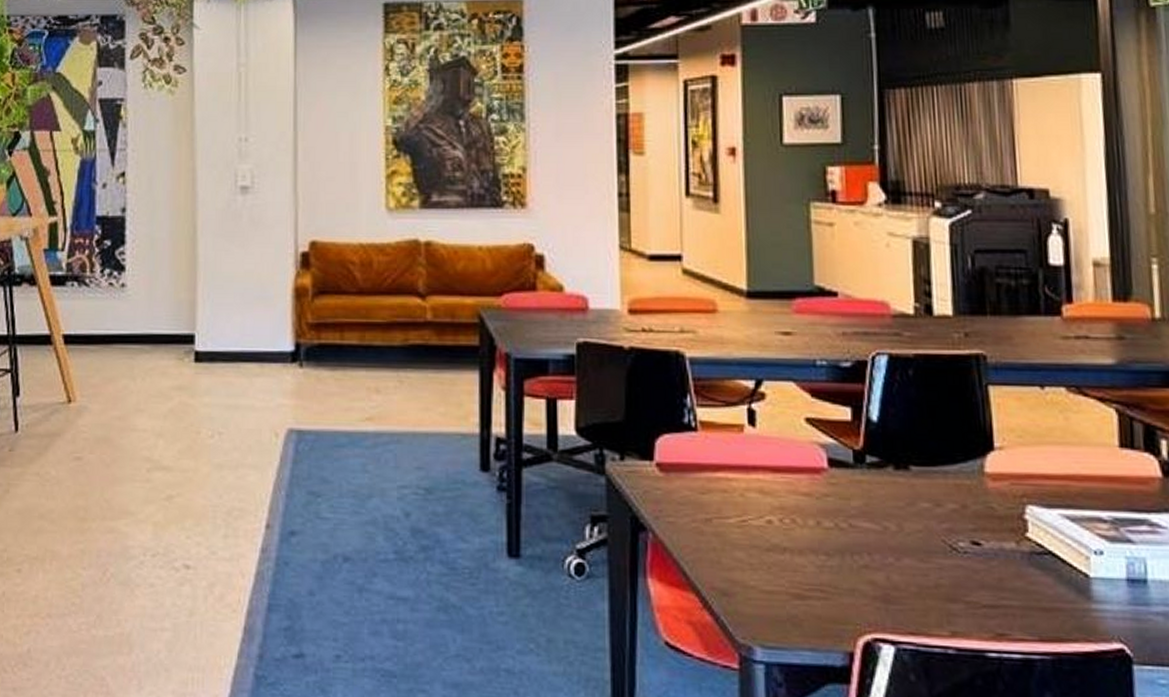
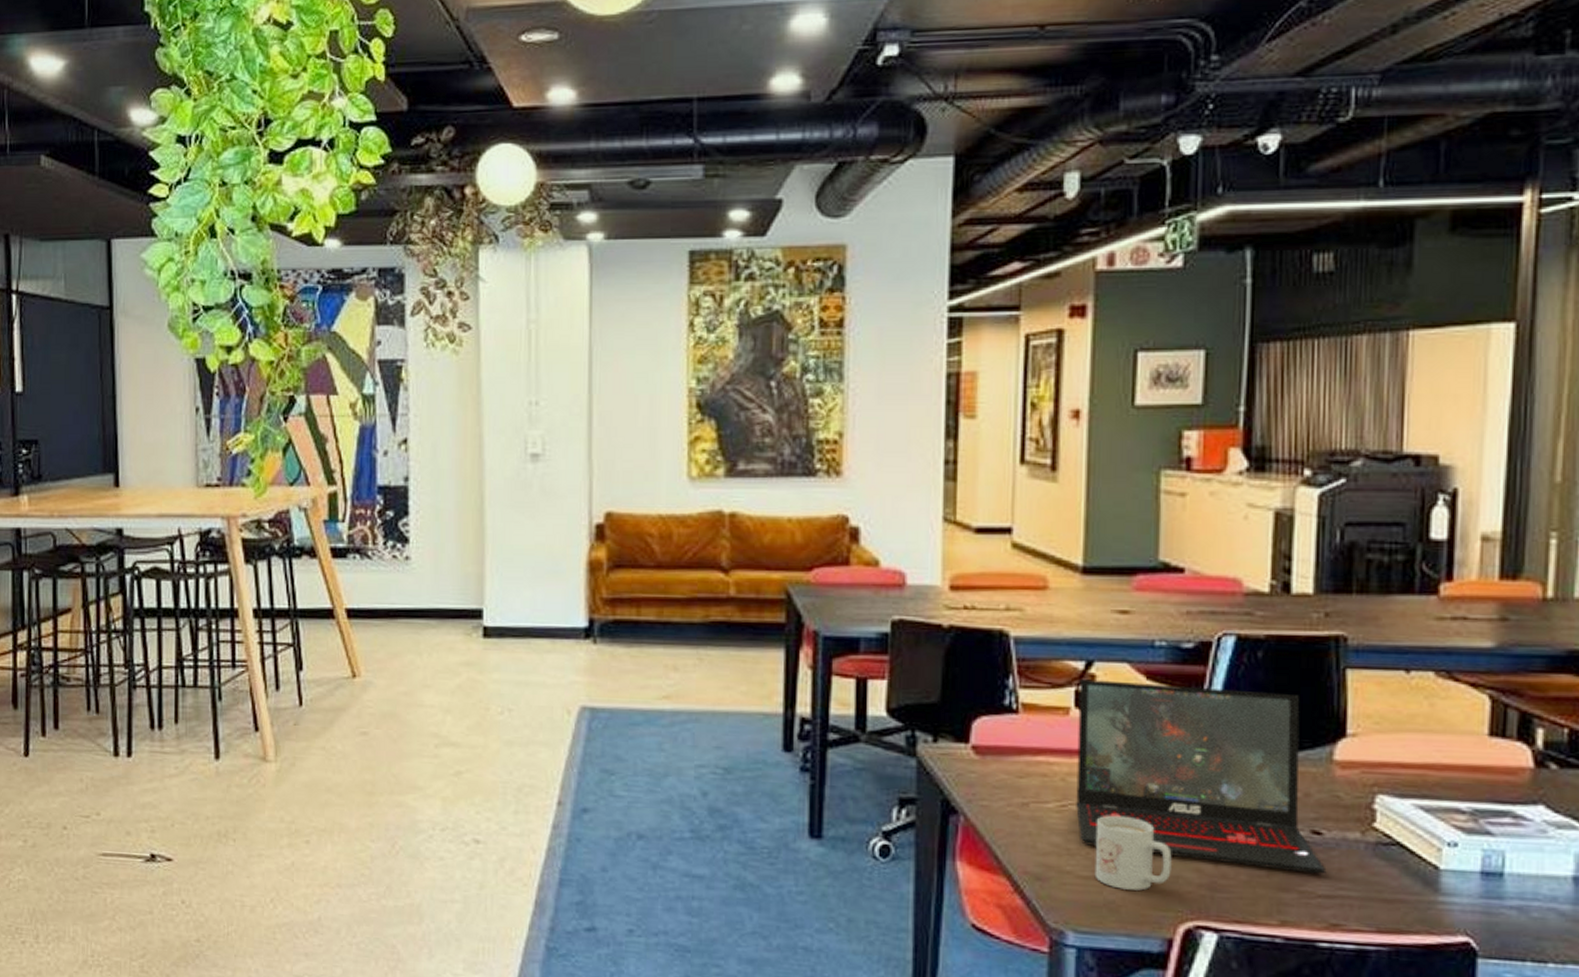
laptop: none [751,398,987,584] -> present [1076,679,1325,874]
mug: none [775,529,847,604] -> present [1094,815,1172,891]

